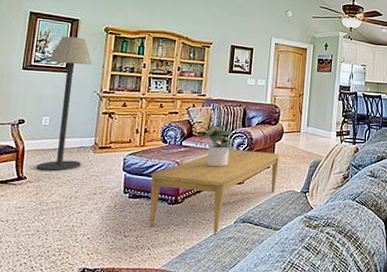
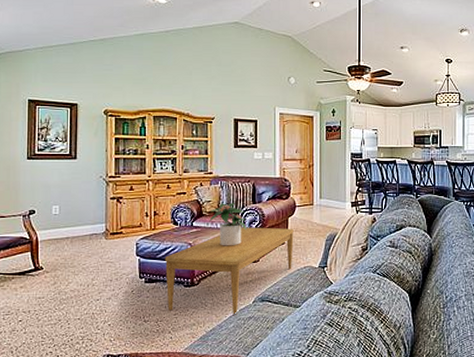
floor lamp: present [36,36,93,172] -> none [51,122,96,261]

